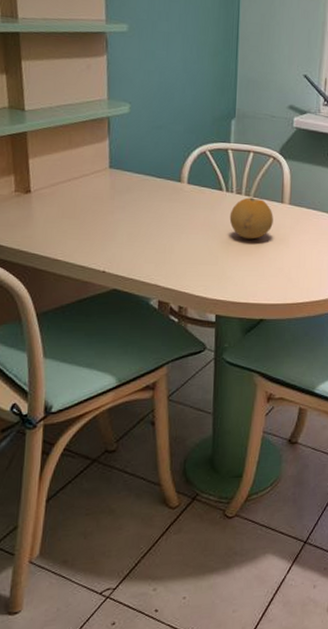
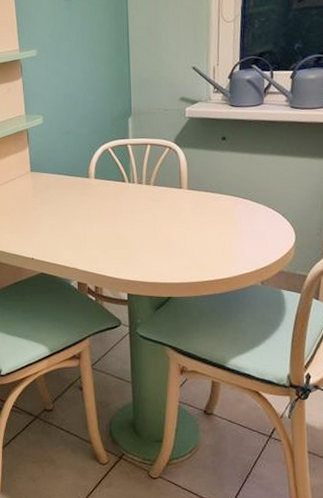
fruit: present [229,197,273,240] -> none [133,186,173,224]

